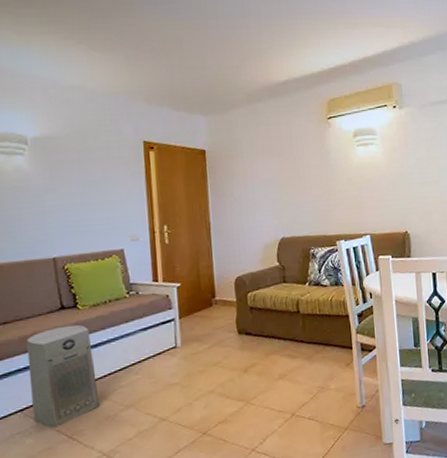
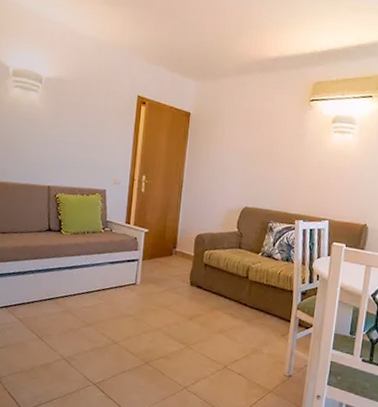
air purifier: present [26,324,100,428] -> none [15,245,68,327]

